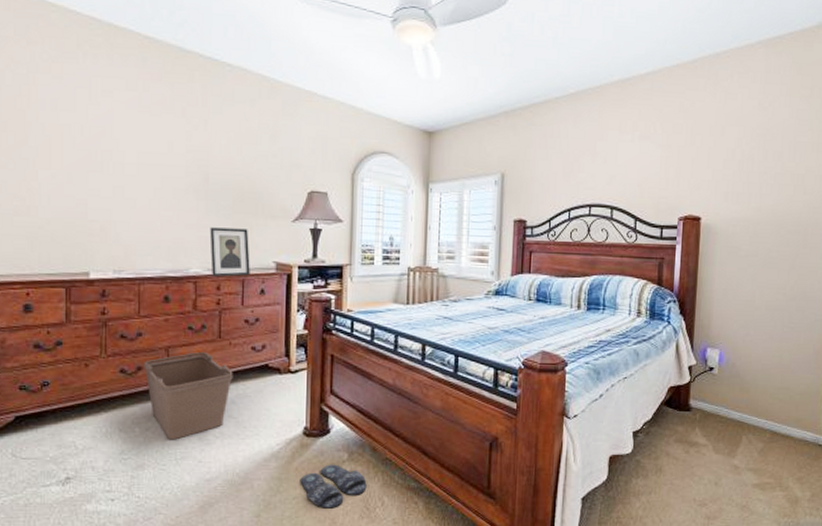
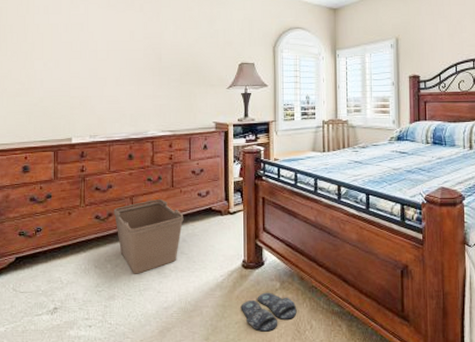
picture frame: present [209,227,250,277] -> none [163,96,195,136]

